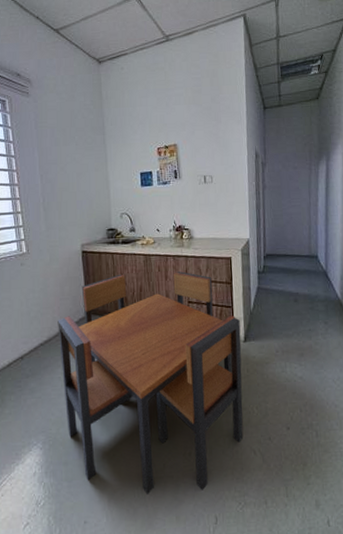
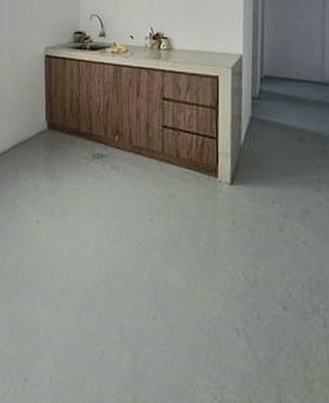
dining table: present [58,271,244,494] -> none [13,85,227,369]

